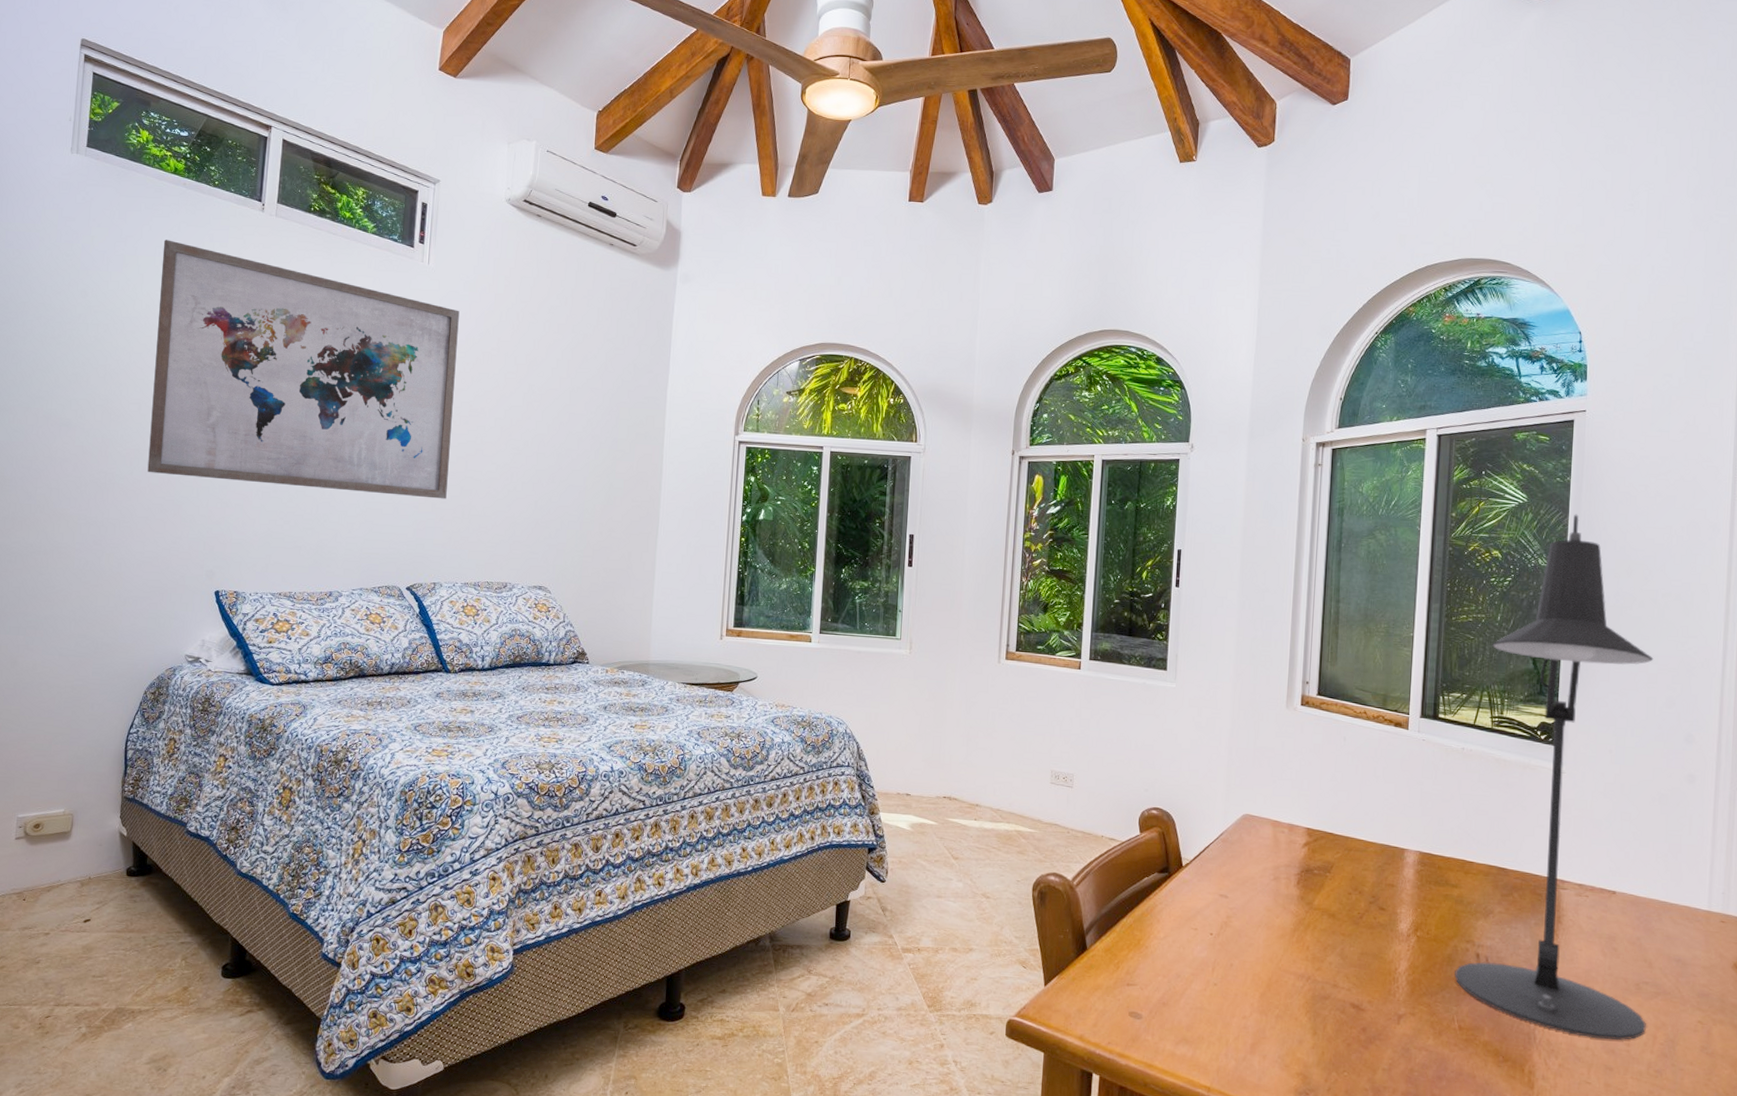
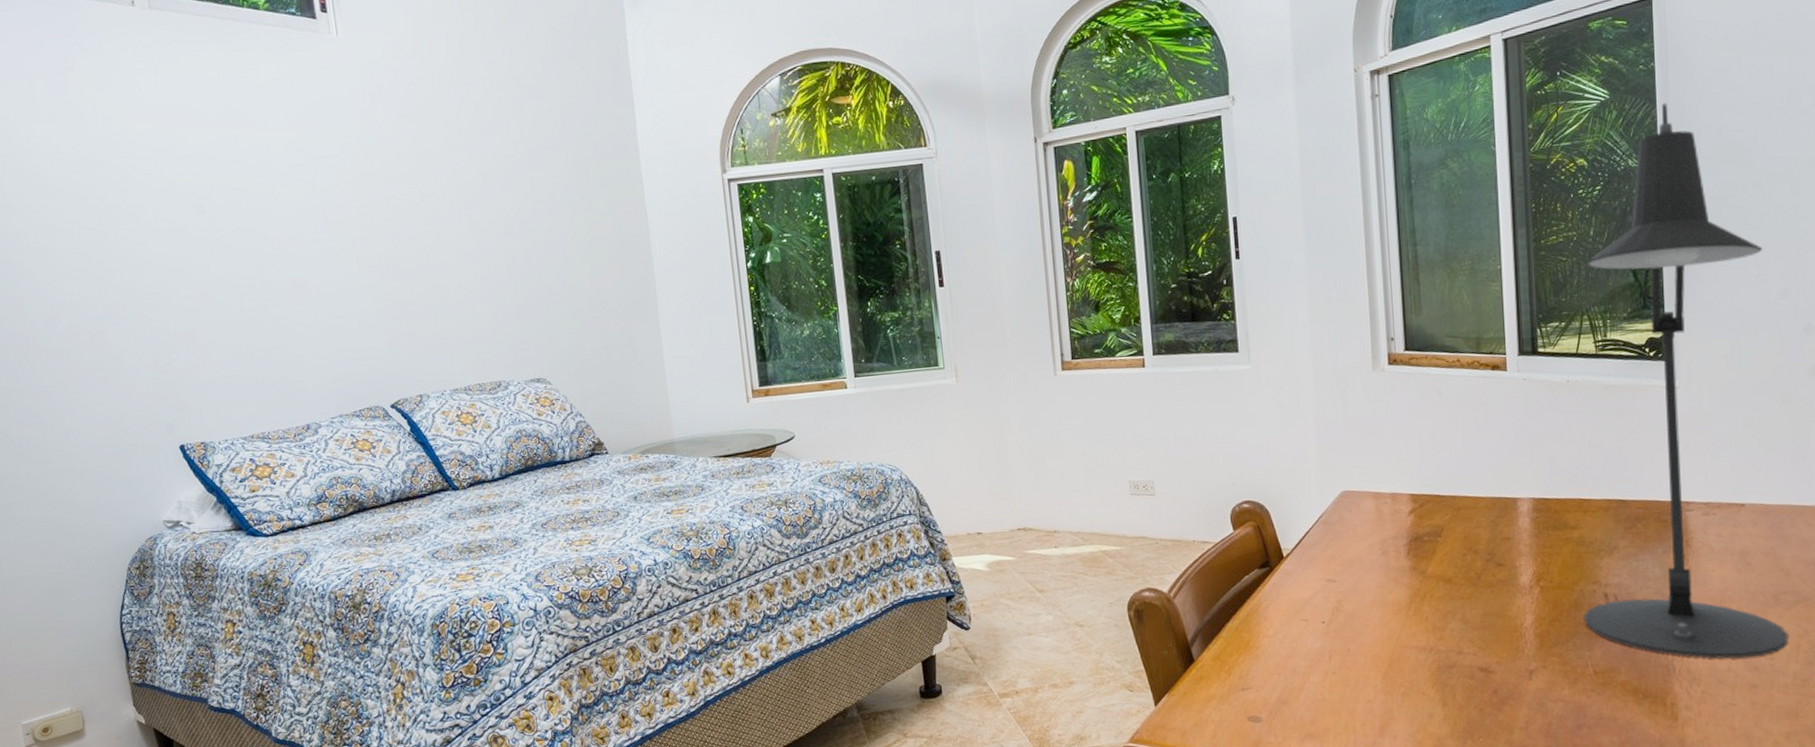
wall art: present [147,240,460,499] -> none [27,57,414,328]

